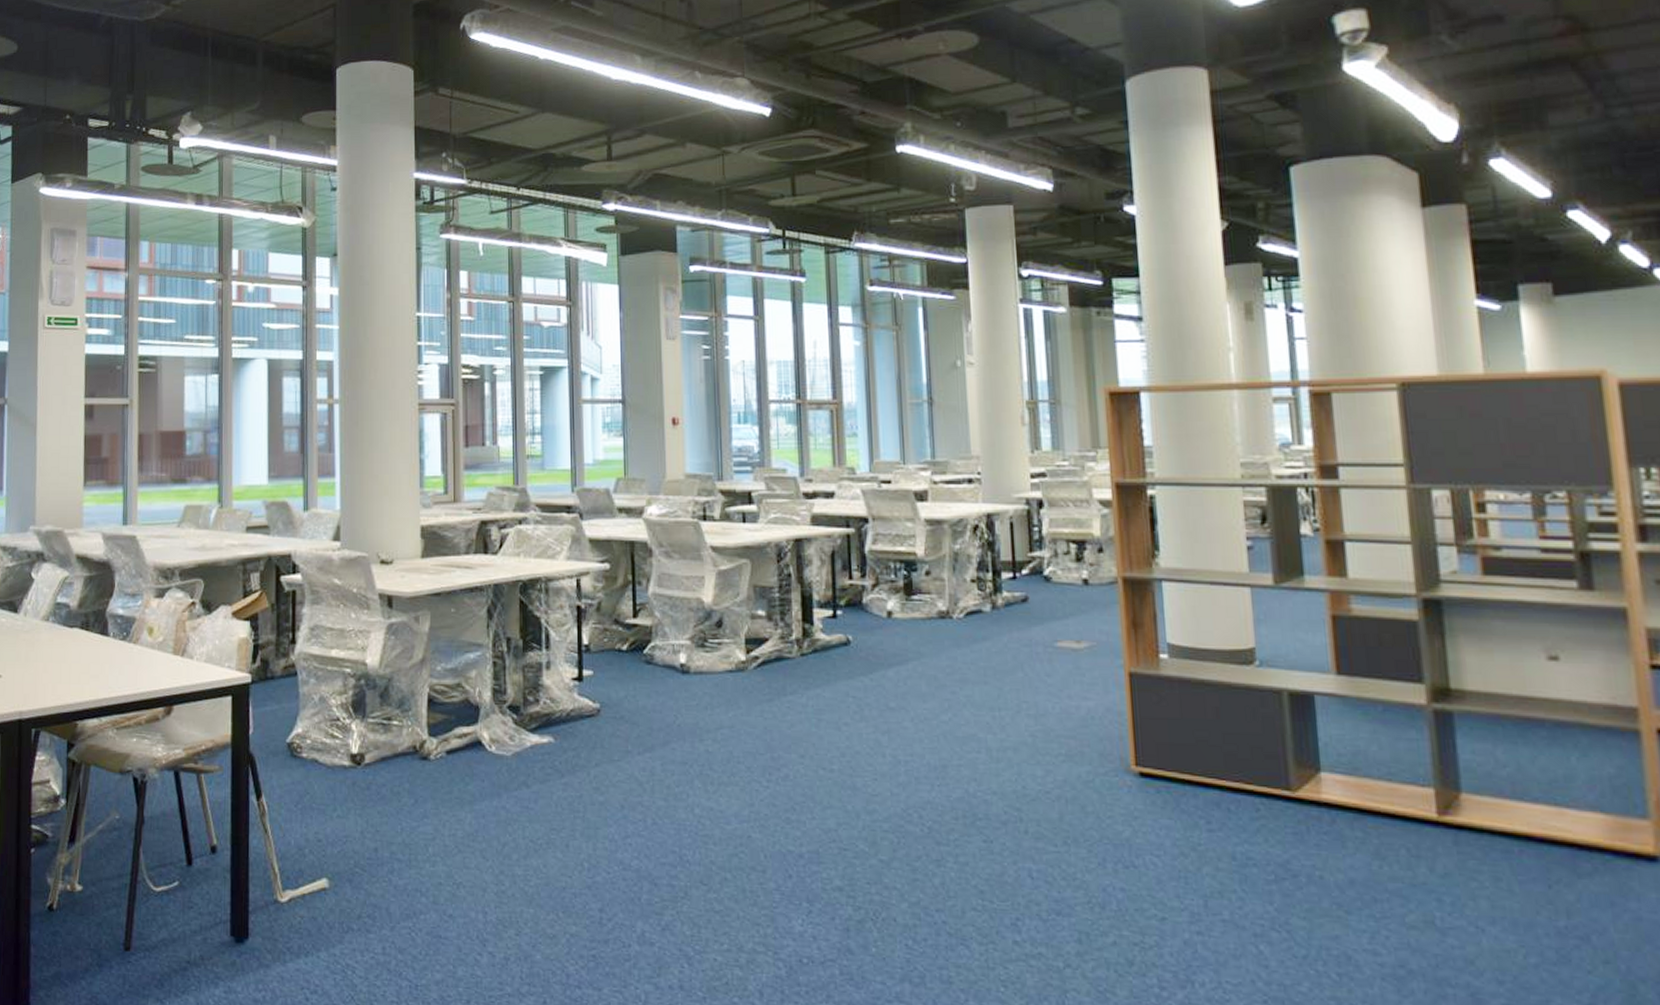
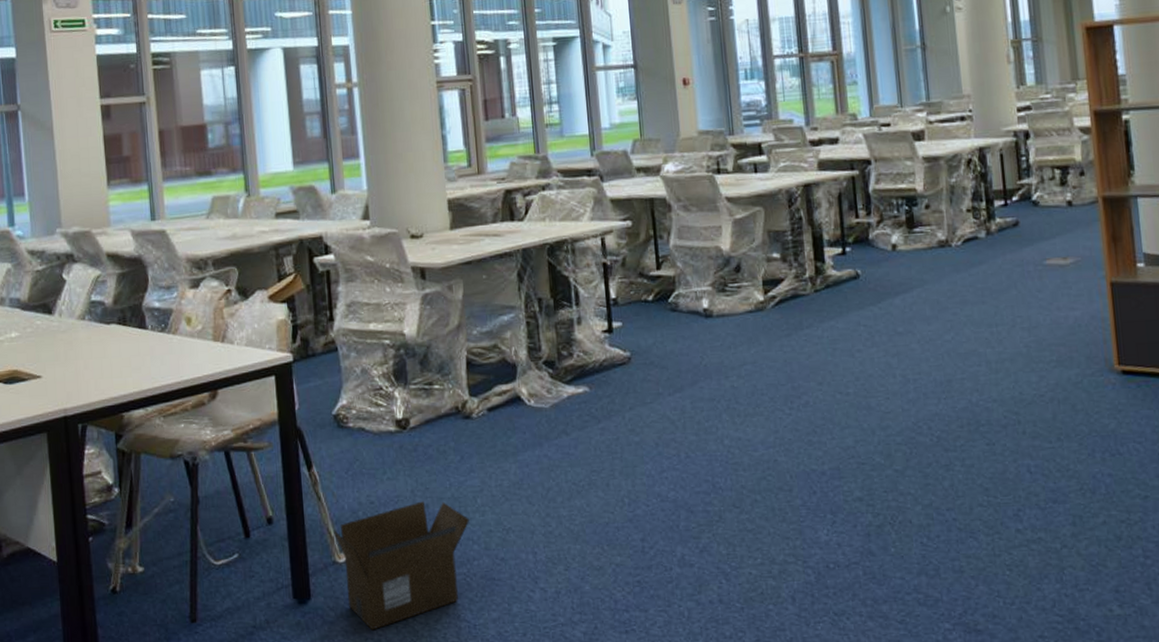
cardboard box: none [277,844,420,980] -> present [333,501,470,631]

